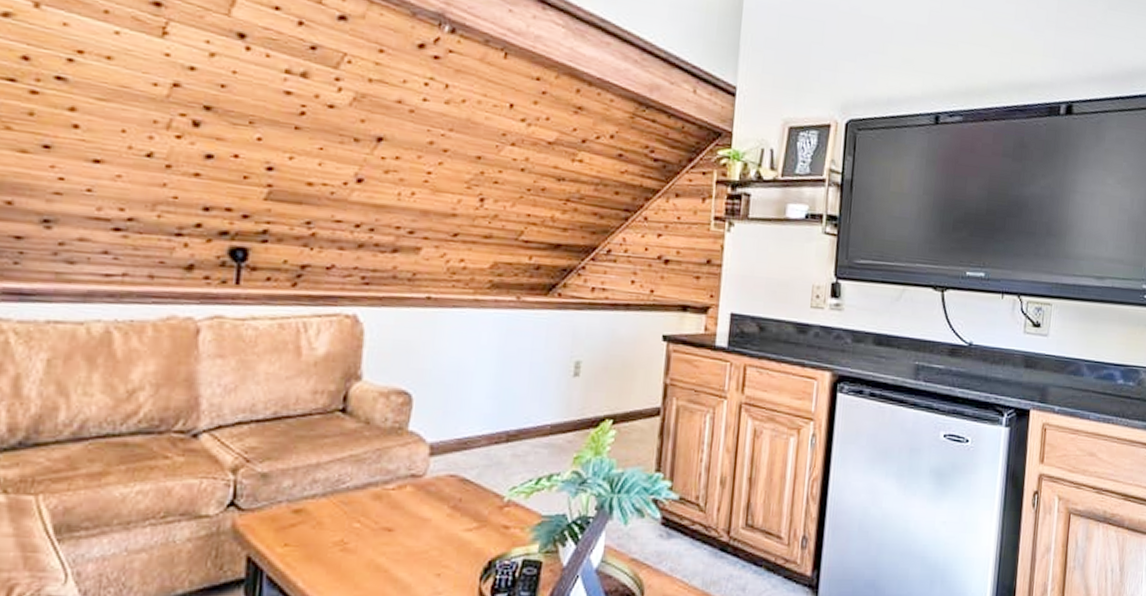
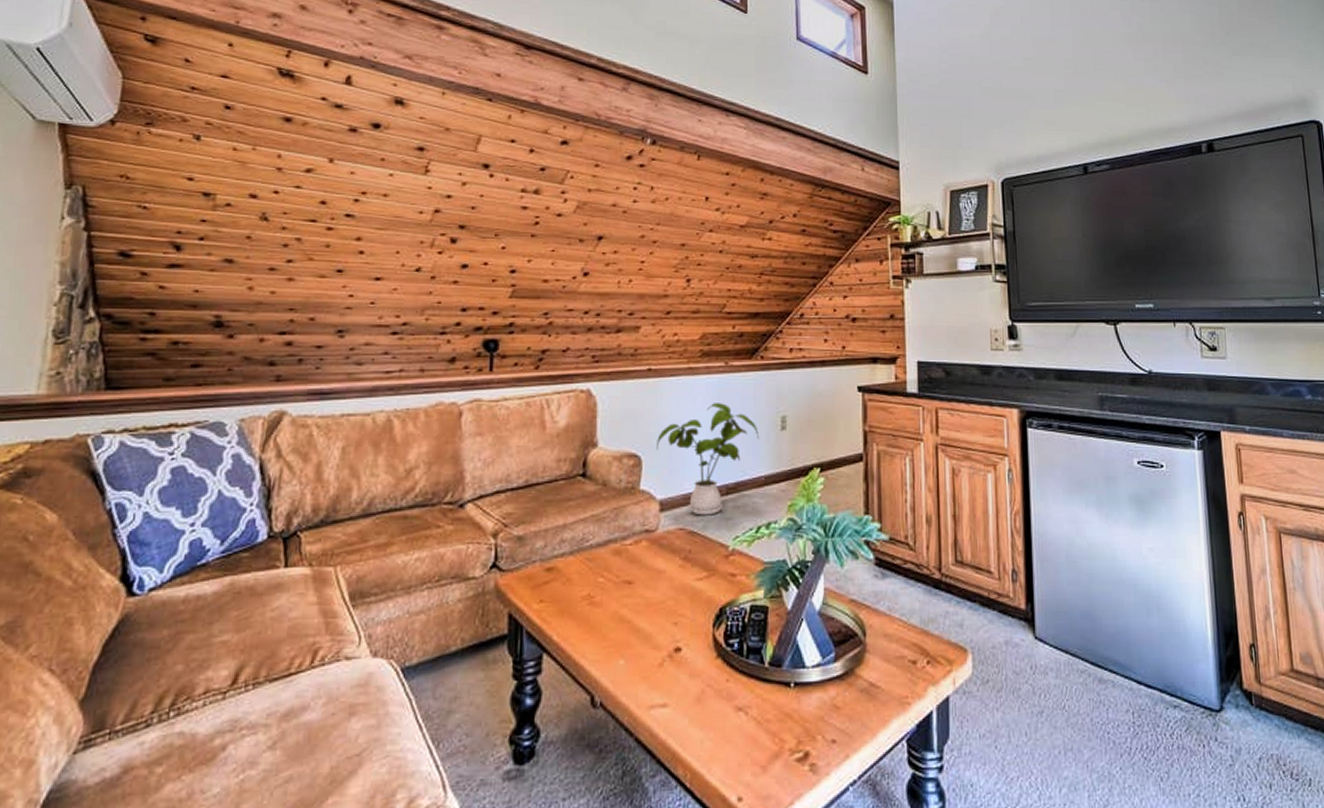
house plant: none [430,341,549,463] -> present [657,403,760,516]

